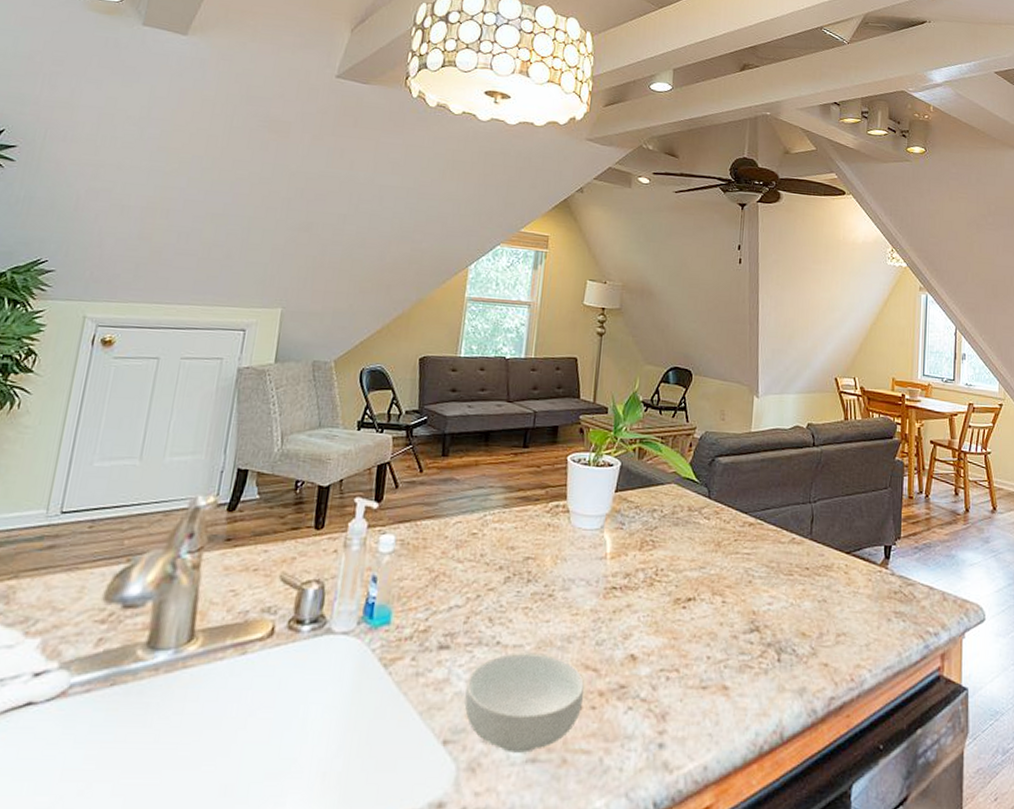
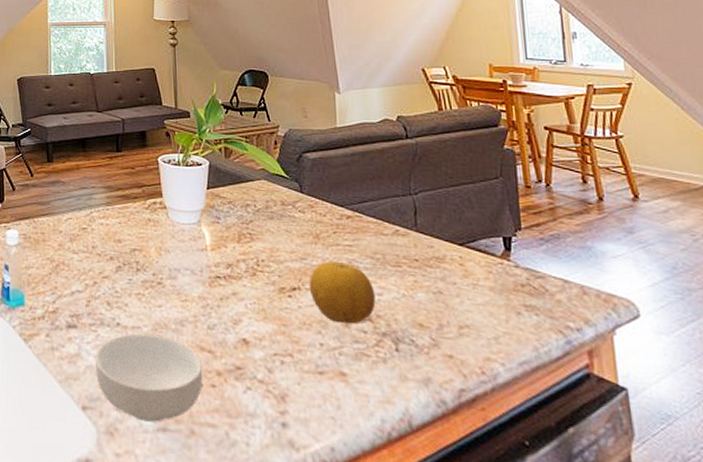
fruit: none [704,569,766,635] -> present [308,261,376,324]

